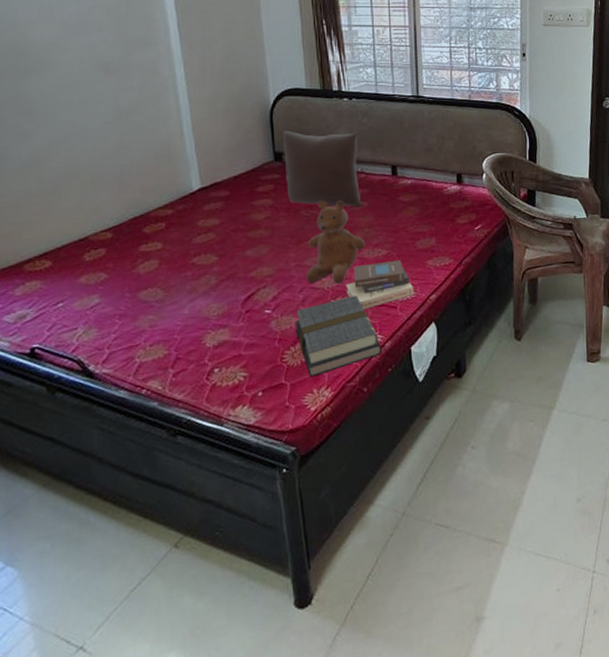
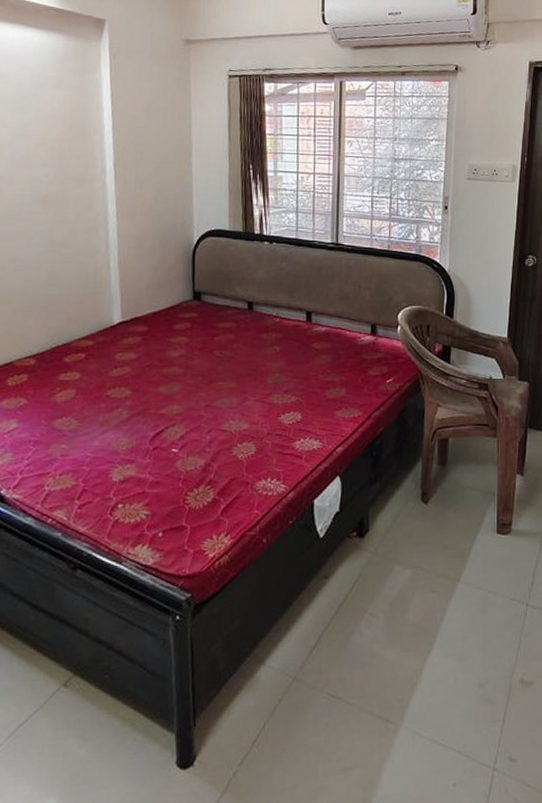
pillow: present [283,131,362,207] -> none [203,271,275,351]
book: present [295,296,383,377] -> none [200,442,285,522]
teddy bear: present [306,200,366,284] -> none [214,342,276,428]
books: present [346,260,415,309] -> none [253,408,321,456]

